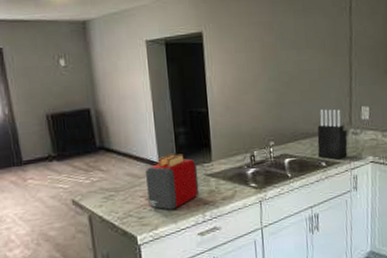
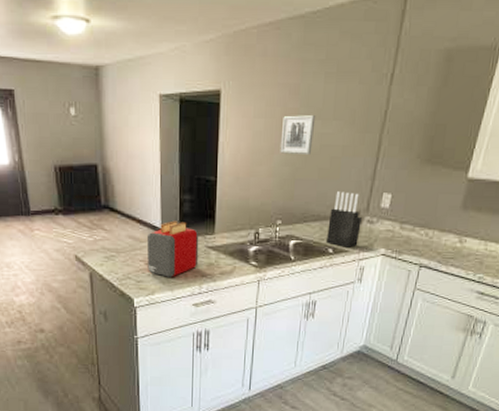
wall art: none [262,46,292,82] -> present [280,115,316,154]

